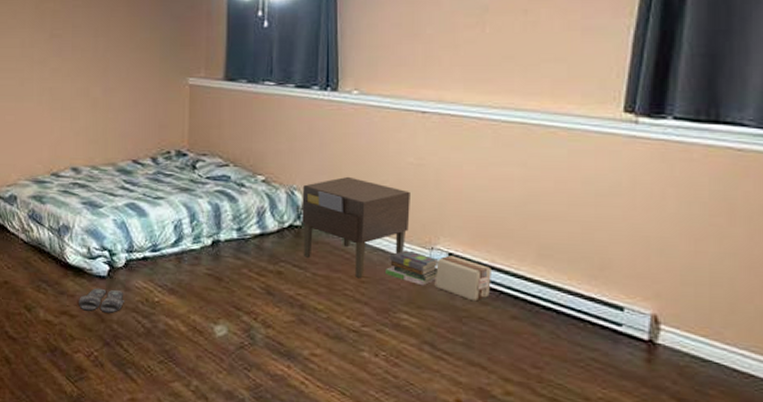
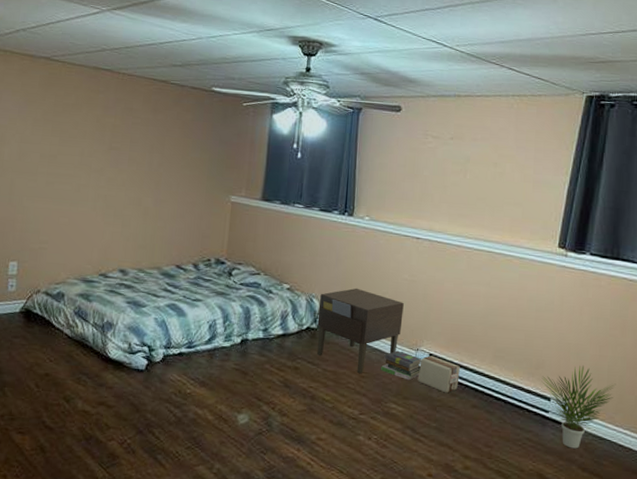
slippers: present [79,288,125,313] -> none [116,380,160,404]
potted plant: none [608,264,724,373] -> present [541,365,616,449]

